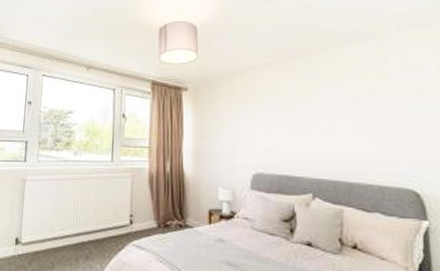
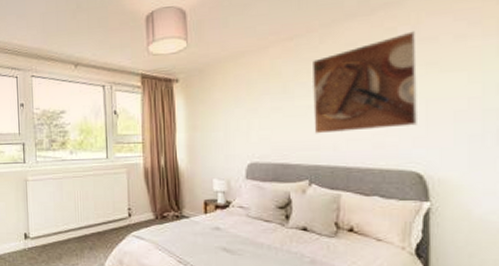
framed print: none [313,60,411,148] -> present [313,31,417,134]

